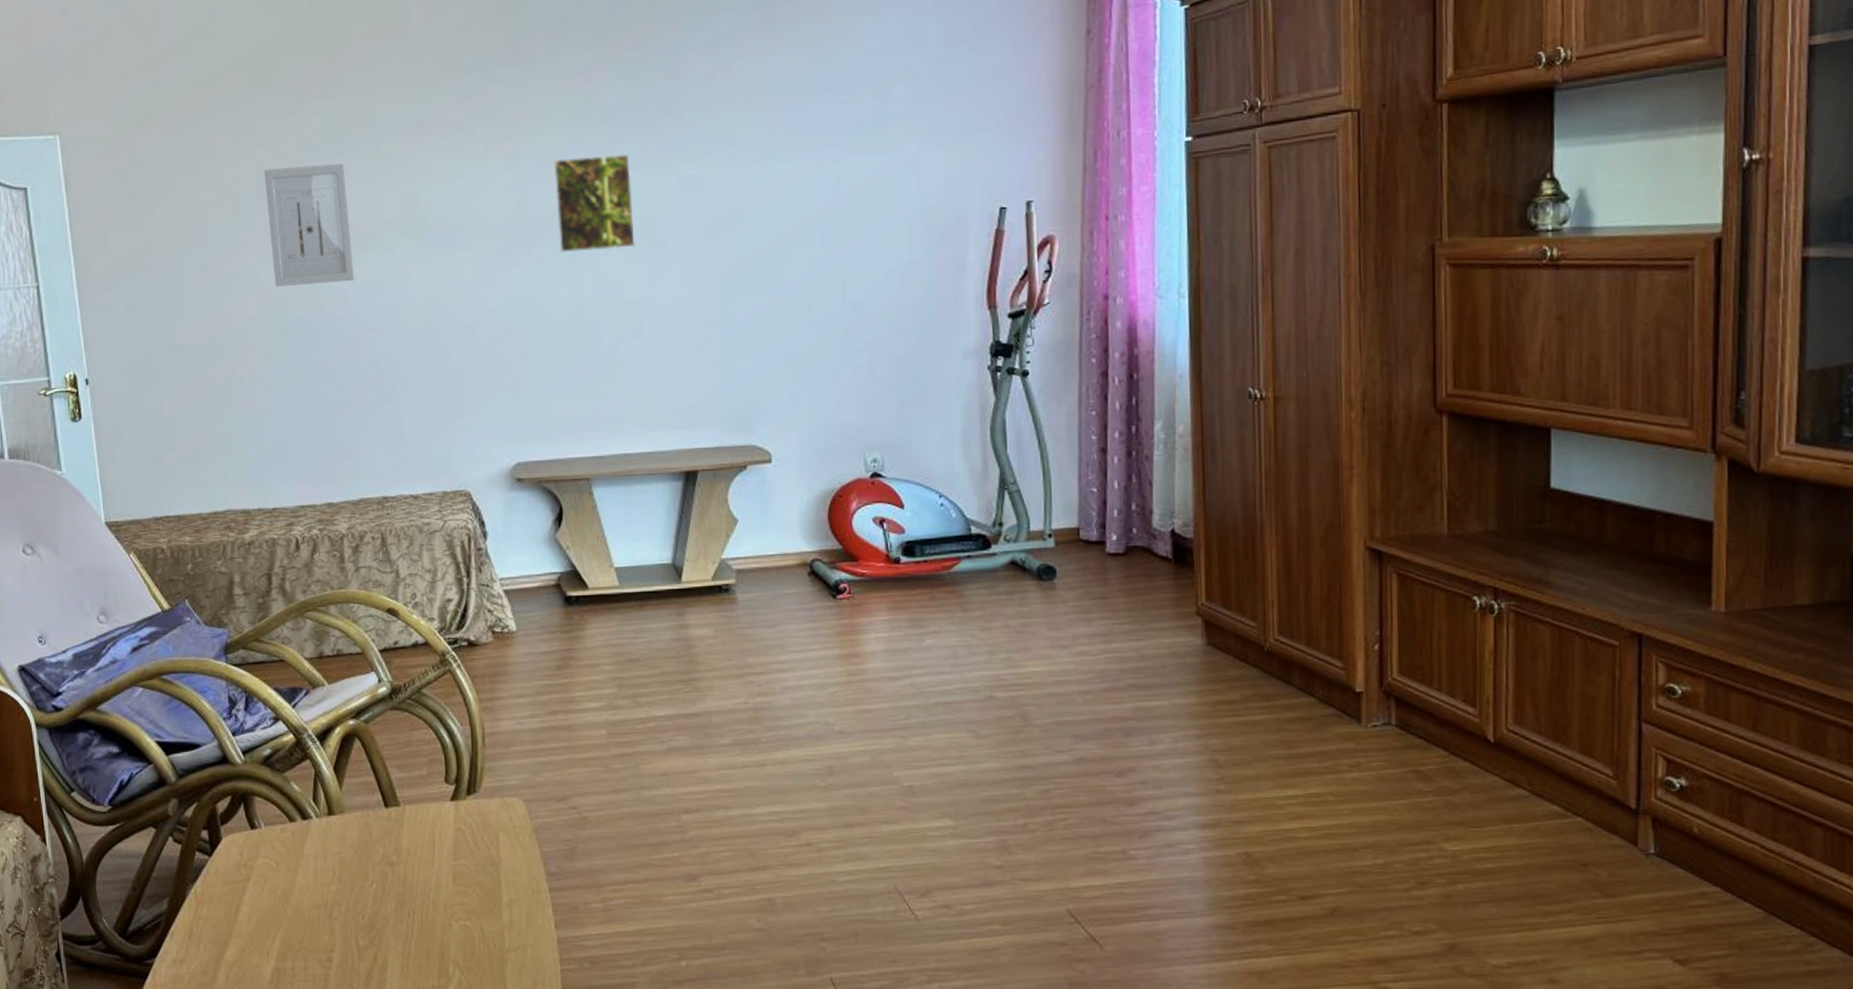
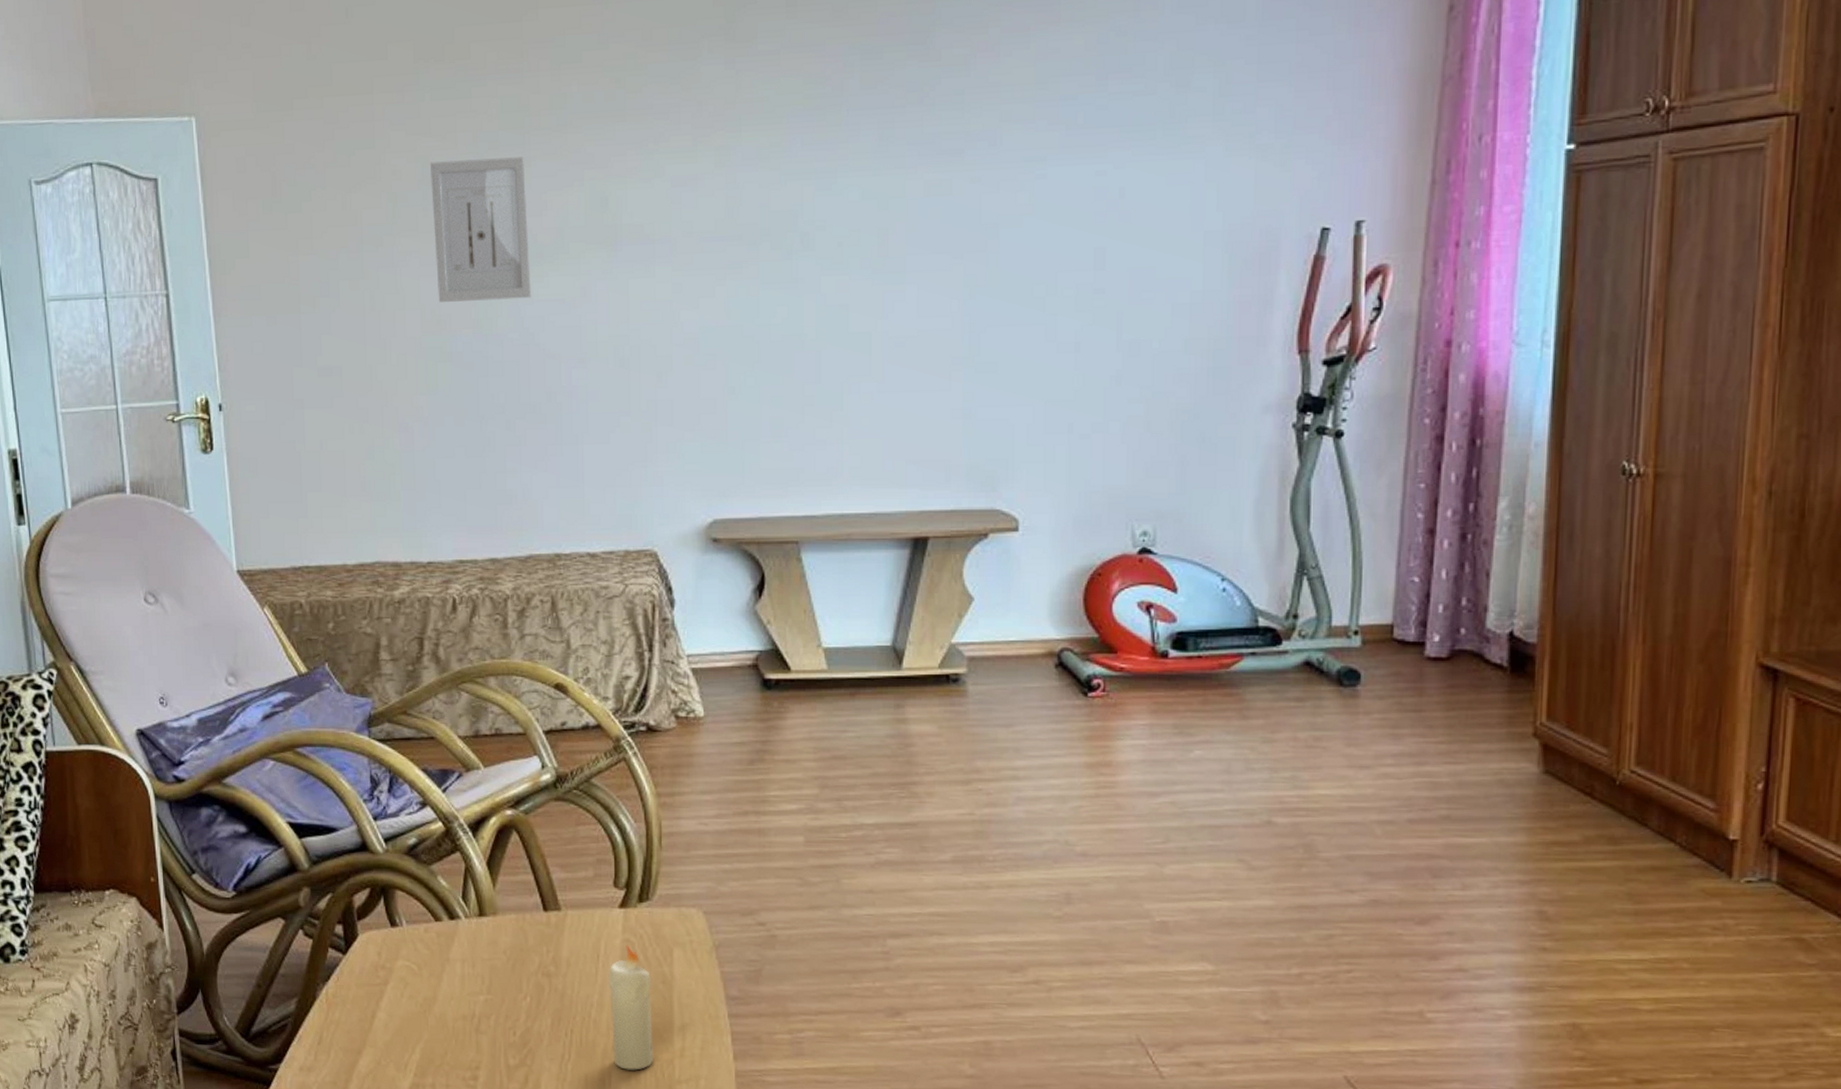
candle: none [443,833,487,944] -> present [607,945,654,1070]
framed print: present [553,154,636,253] -> none [773,152,869,271]

